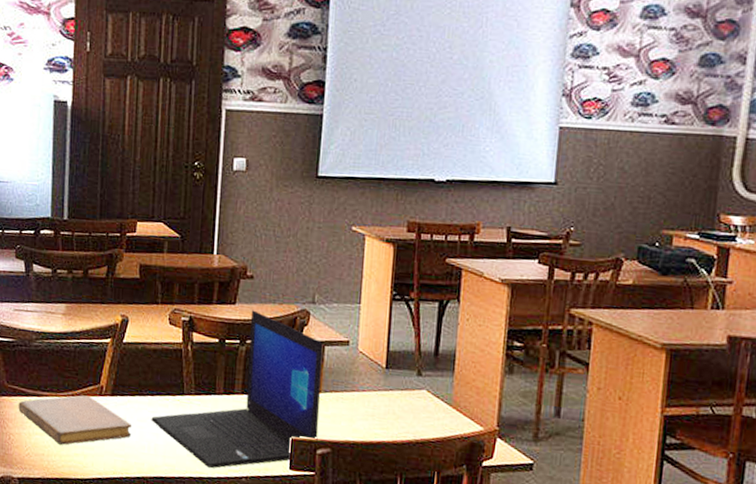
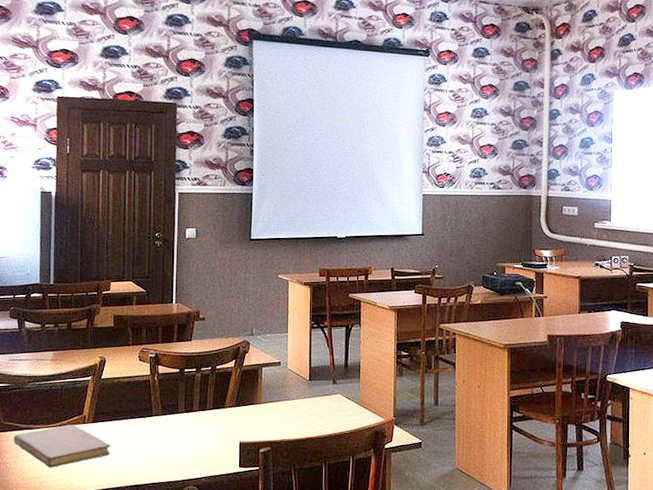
laptop: present [151,310,323,468] -> none [126,344,261,473]

